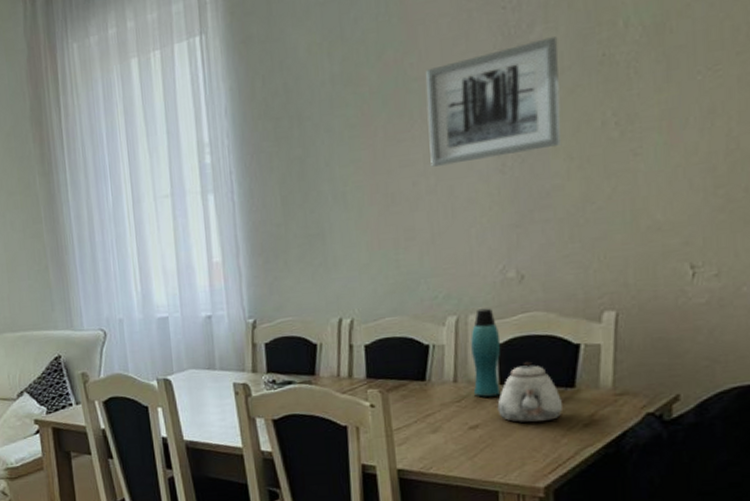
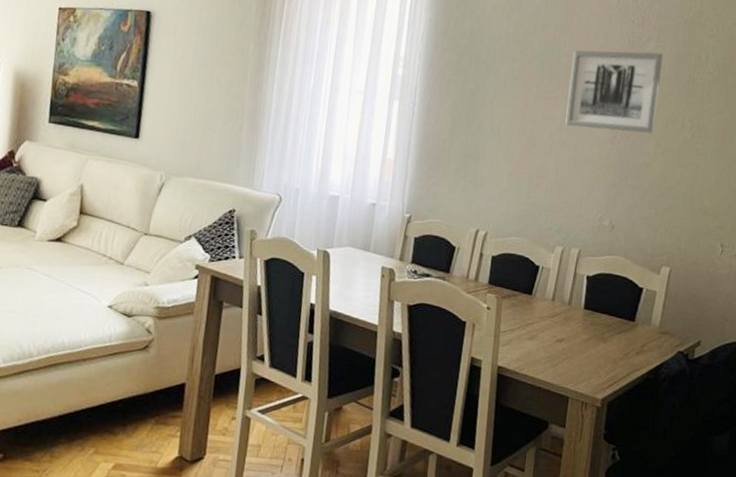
bottle: present [471,308,501,397] -> none [564,245,591,318]
teapot: present [497,361,562,423] -> none [579,294,624,346]

